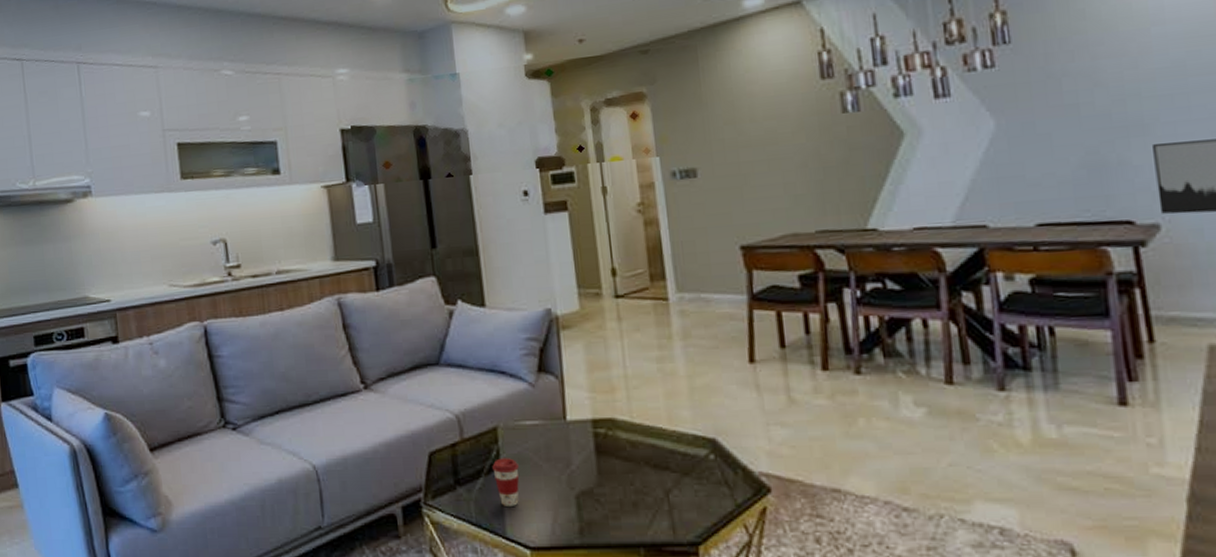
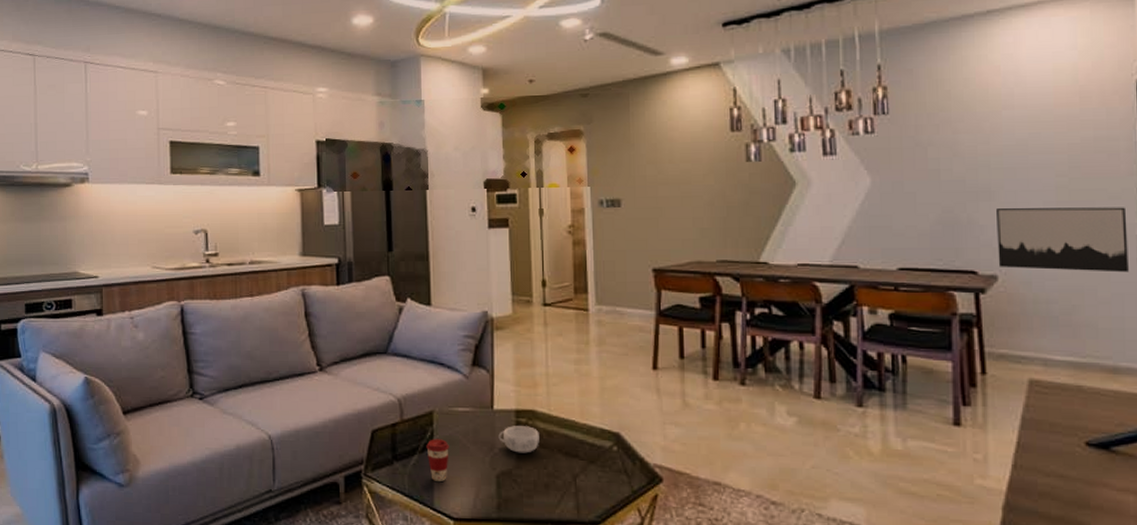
decorative bowl: none [574,437,623,469] -> present [498,426,539,453]

